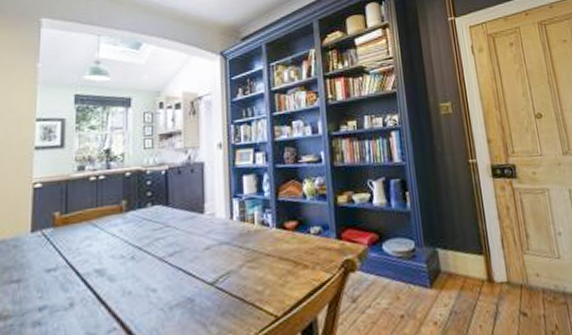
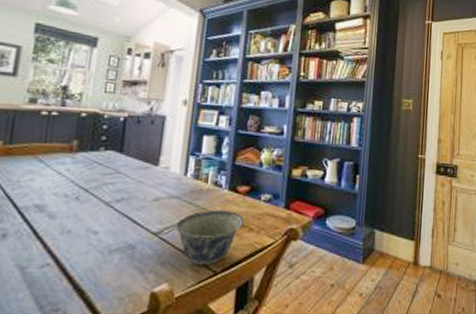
bowl: none [230,249,297,312] -> present [175,209,244,266]

